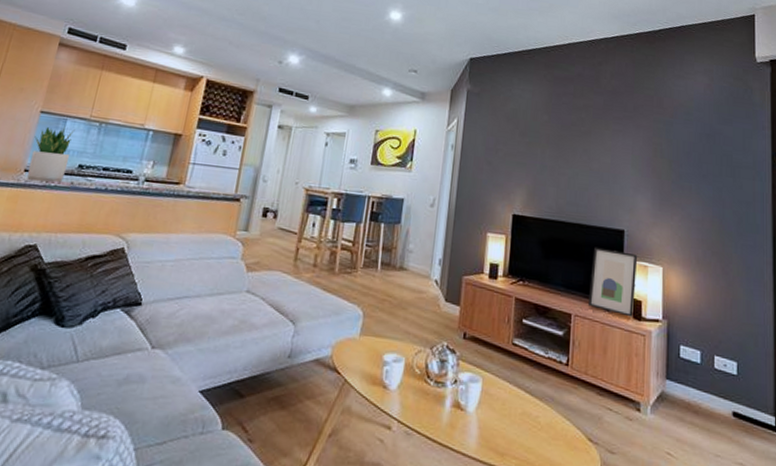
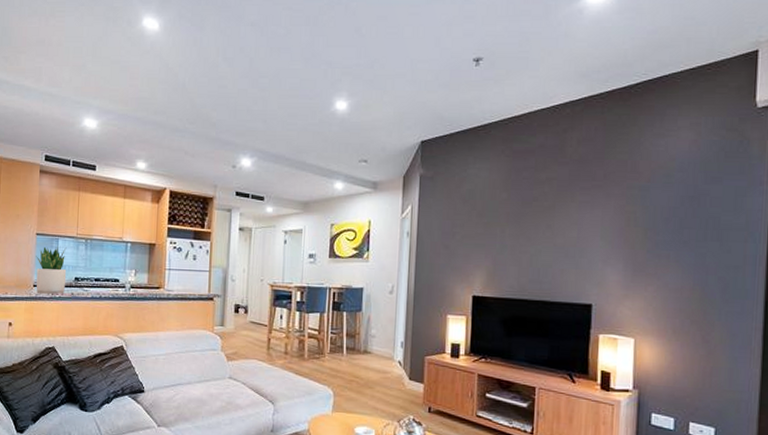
picture frame: present [589,247,638,317] -> none [553,322,607,388]

